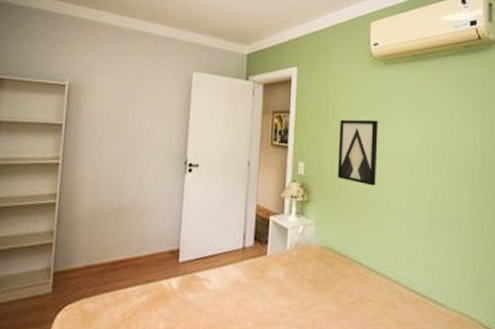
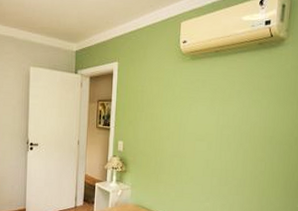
wall art: present [337,119,378,186] -> none [149,106,184,159]

